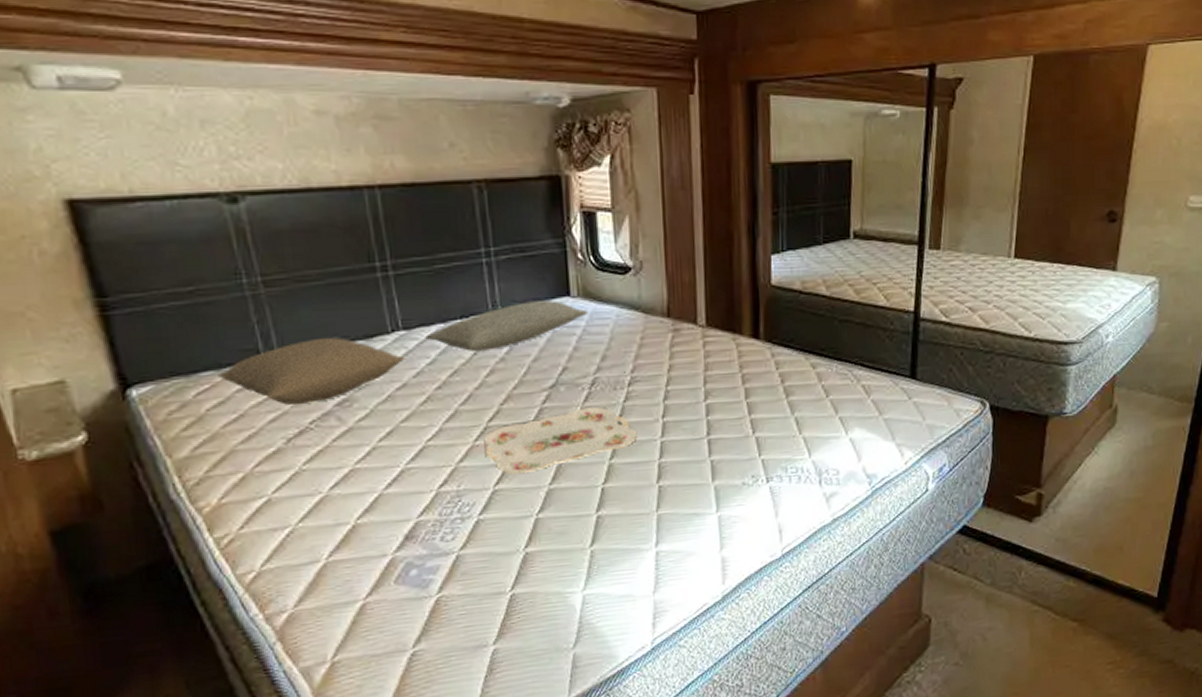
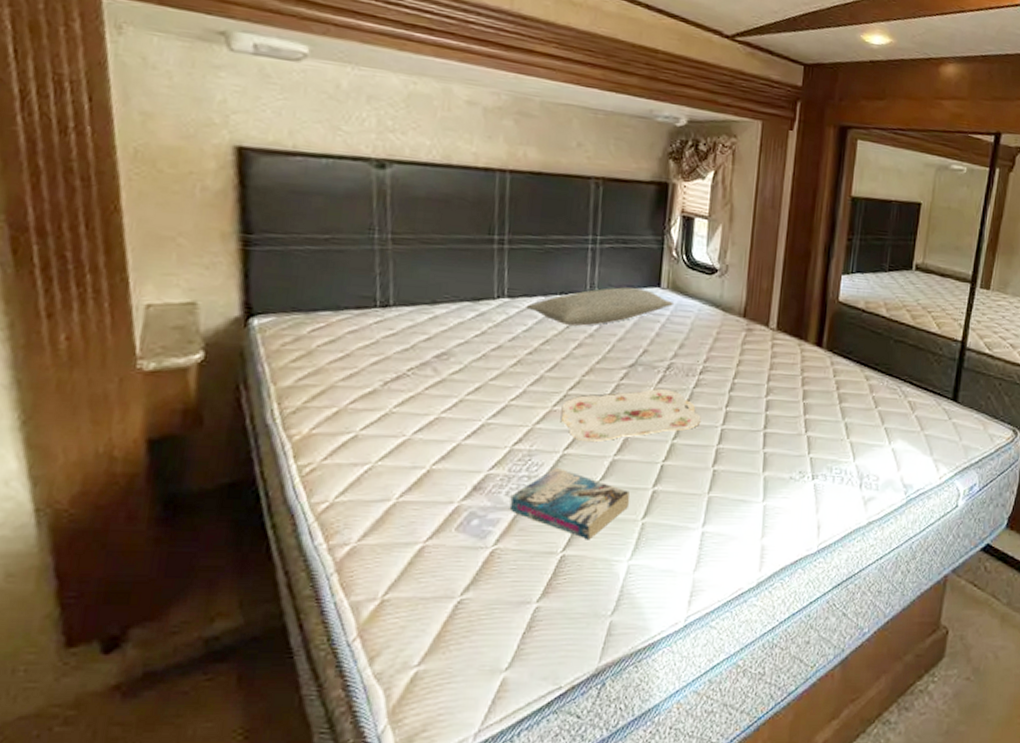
pillow: present [218,337,406,406] -> none [334,294,505,353]
book: none [446,504,575,576] -> present [509,467,630,540]

